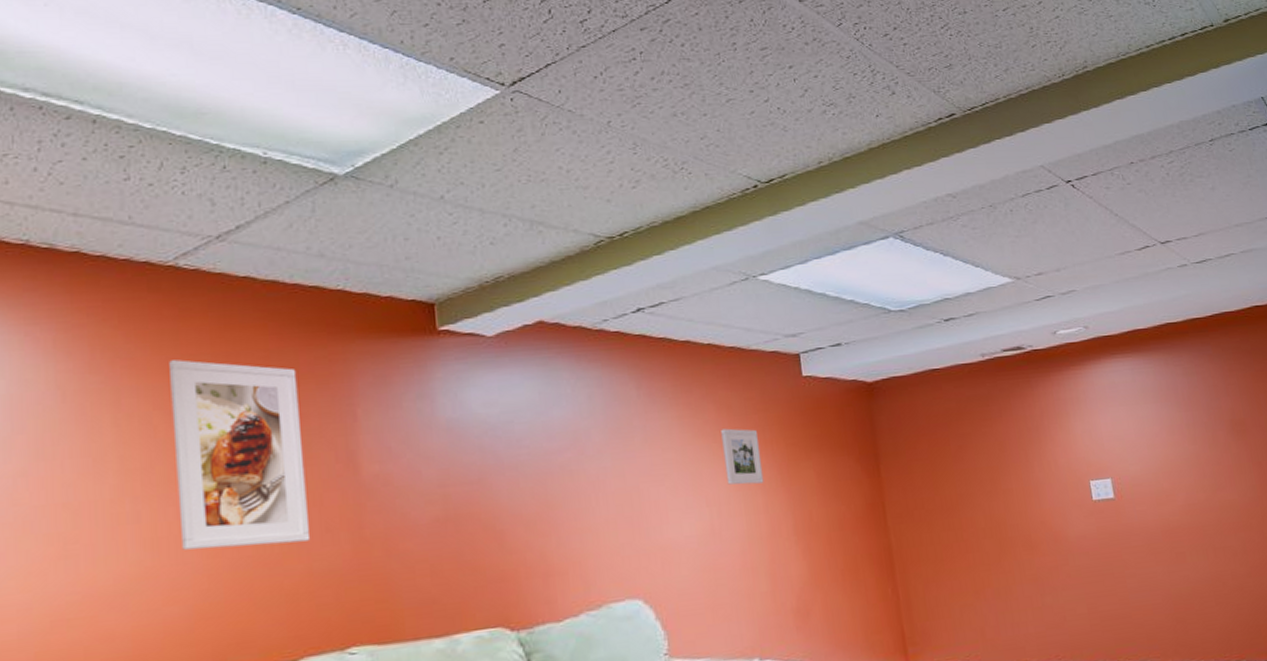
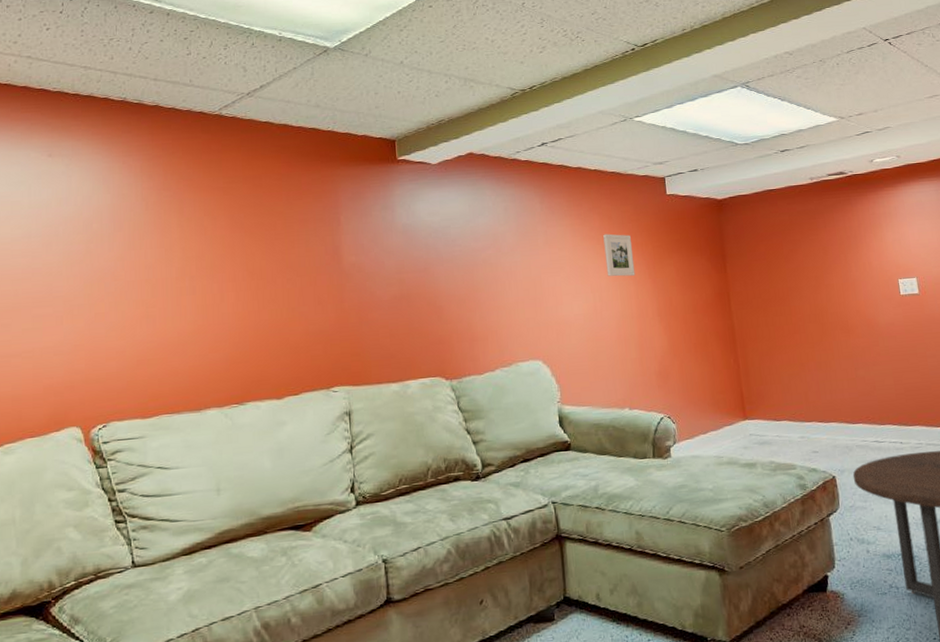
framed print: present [169,359,311,550] -> none [215,180,308,314]

